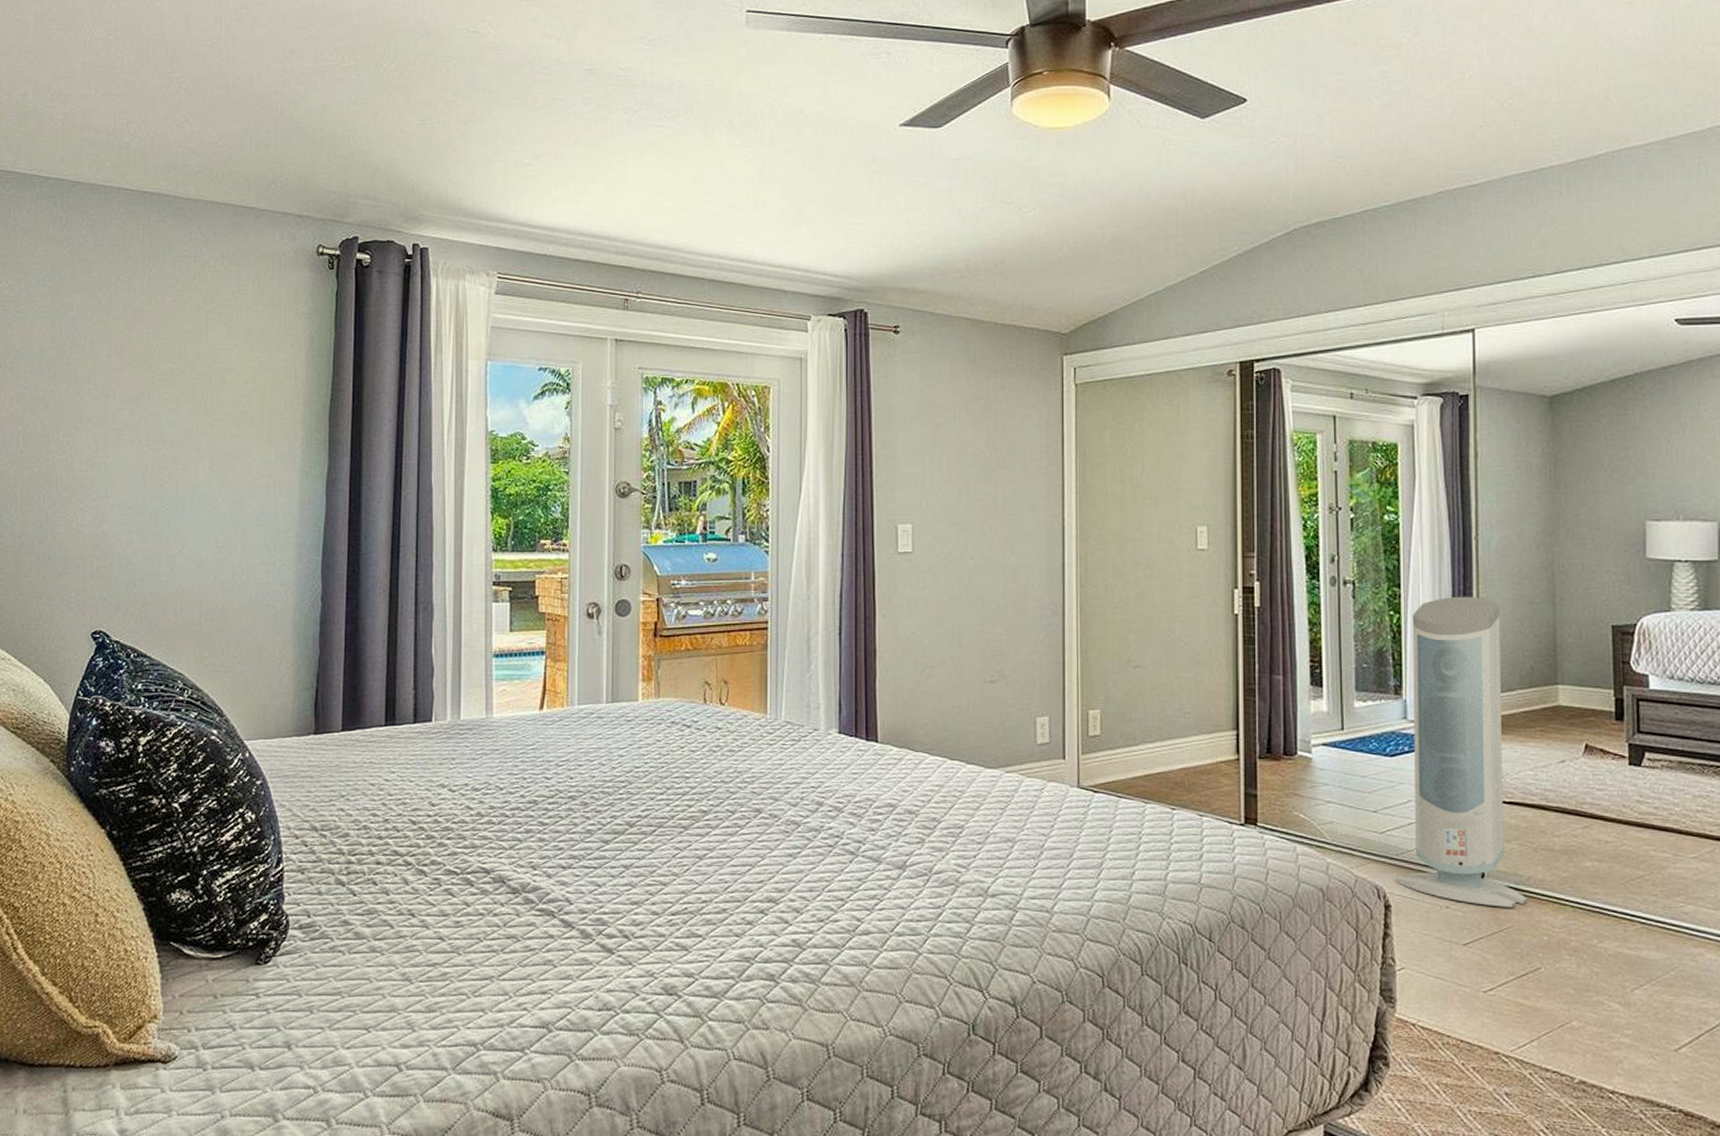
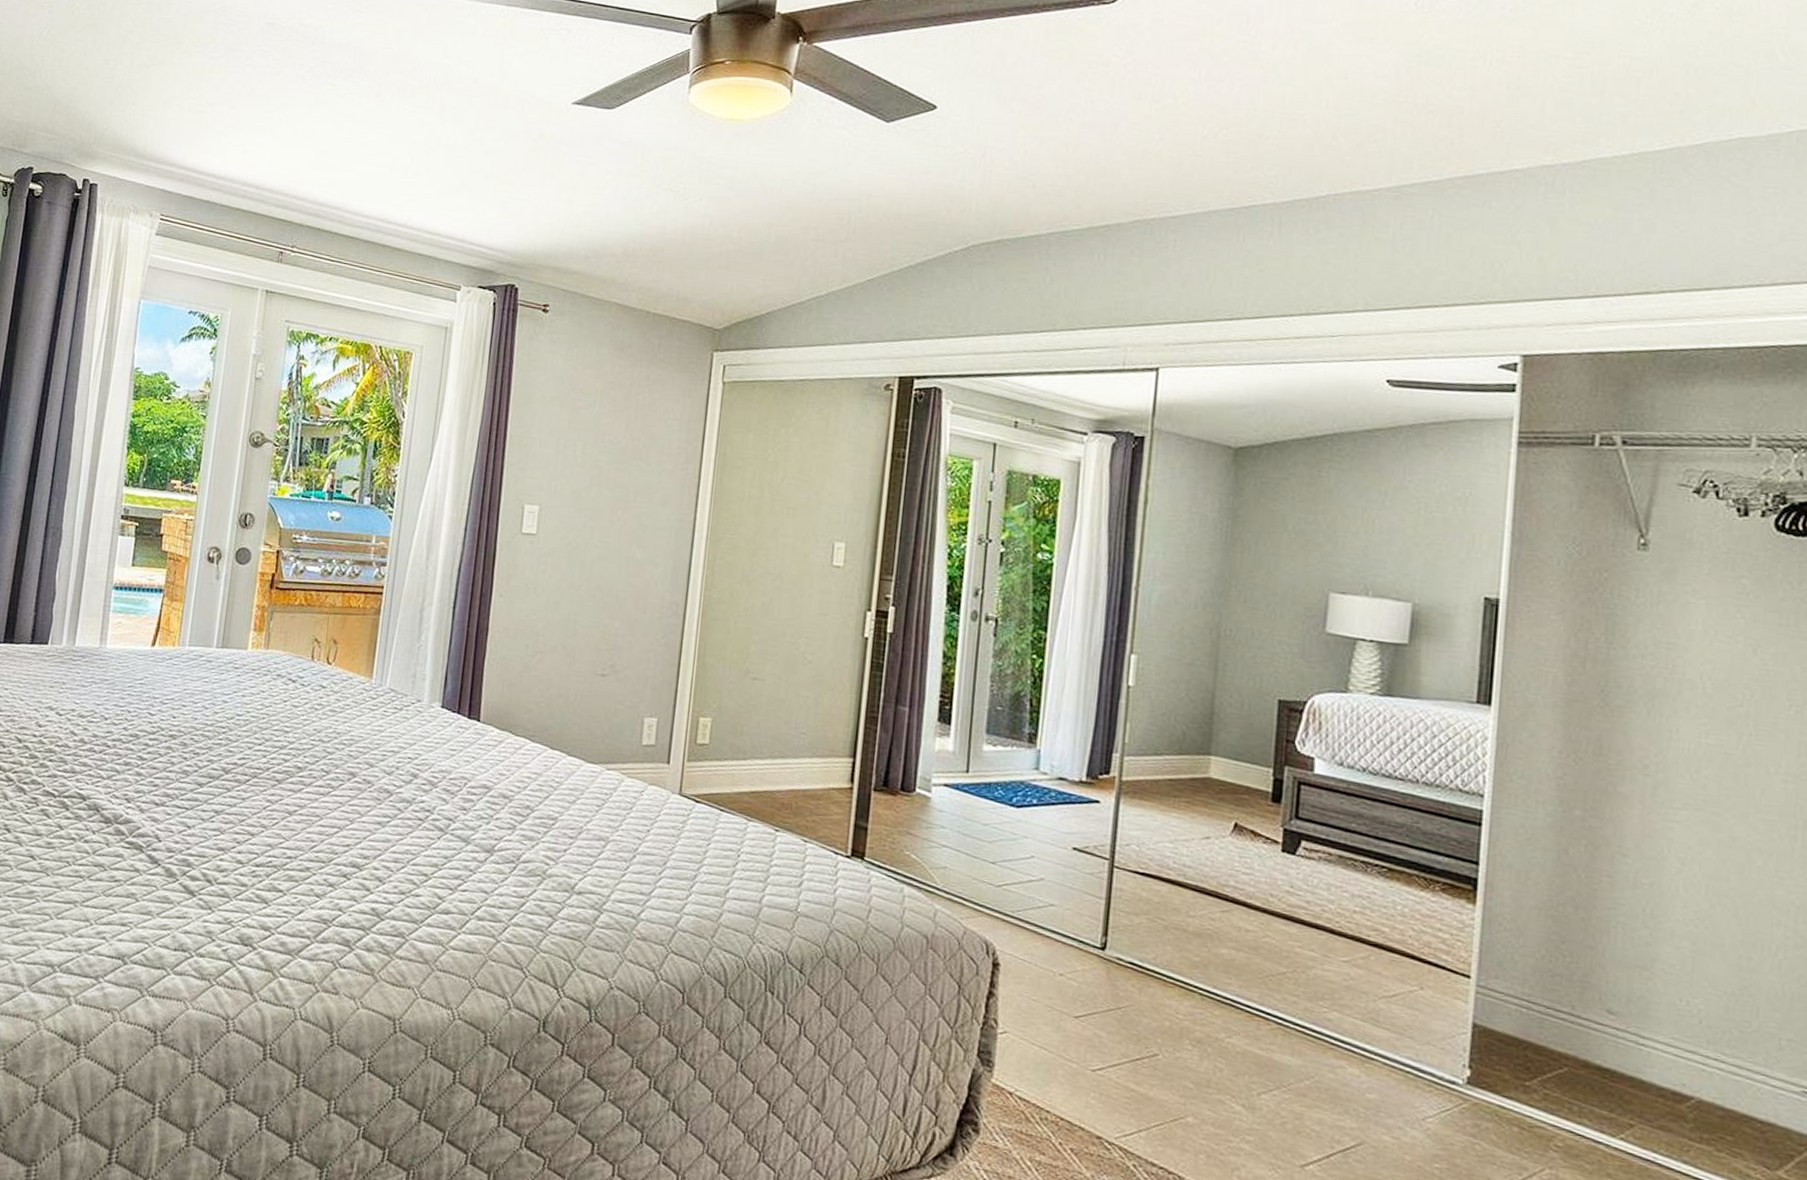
air purifier: present [1395,596,1528,908] -> none [1007,647,1154,986]

